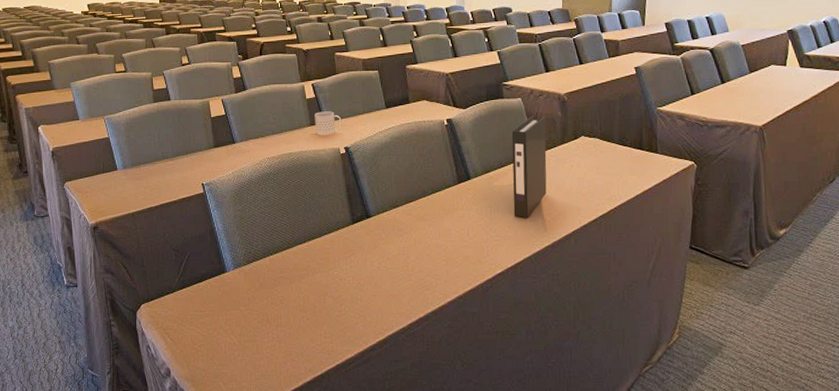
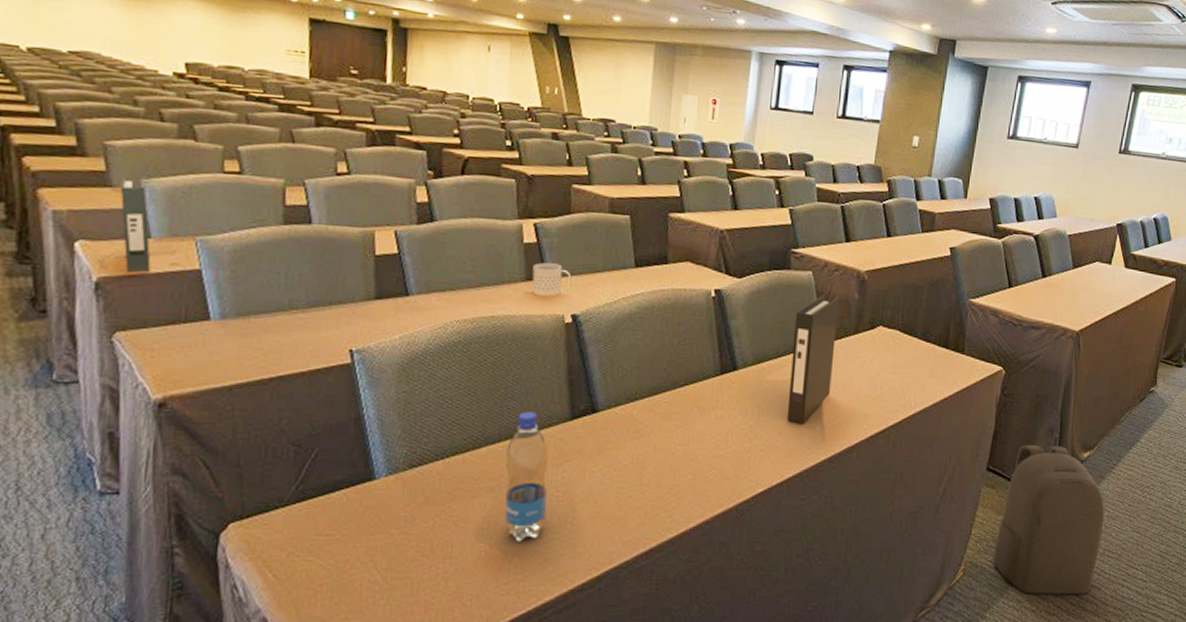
binder: none [59,80,81,143] -> present [120,176,151,273]
bottle: none [310,220,343,314] -> present [504,412,548,542]
backpack: none [704,224,808,353] -> present [992,444,1105,594]

